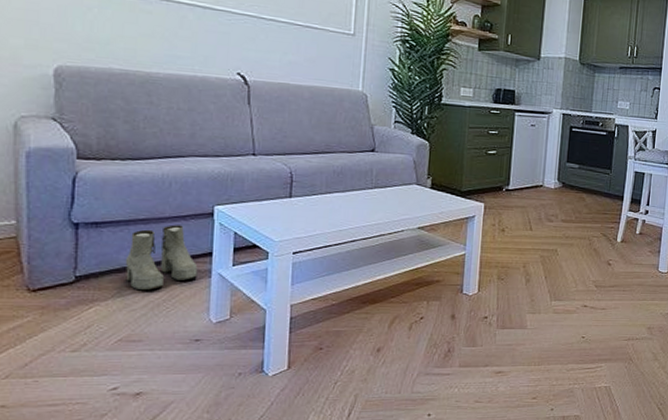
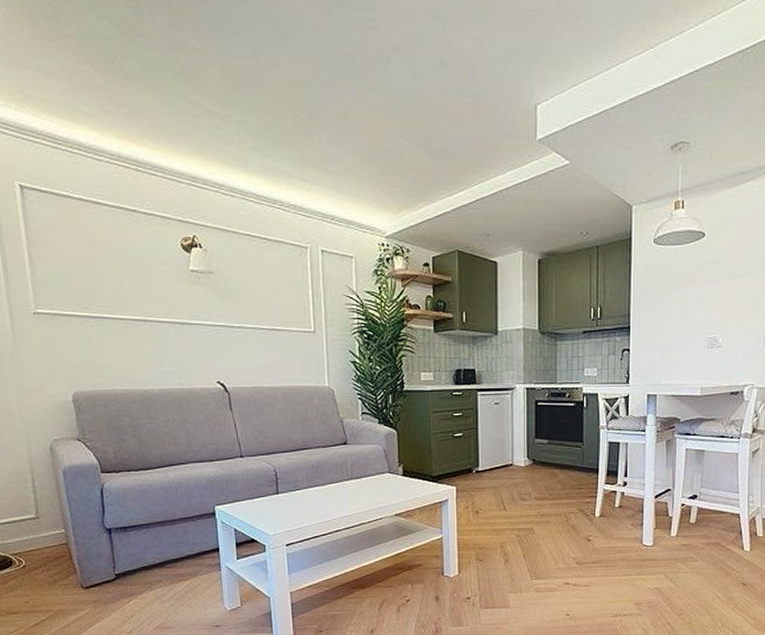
boots: present [125,224,198,291] -> none [151,525,210,584]

